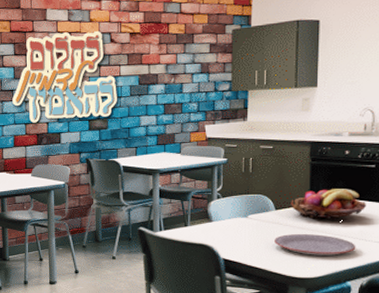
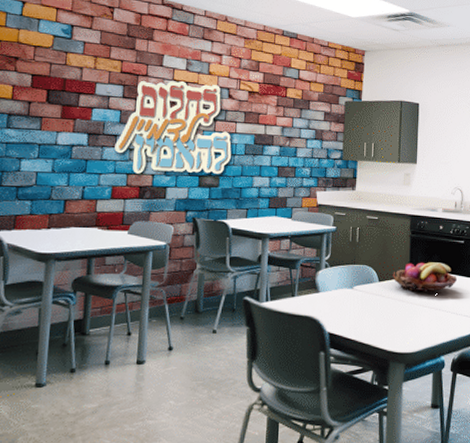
plate: present [274,234,356,256] -> none [377,307,449,329]

